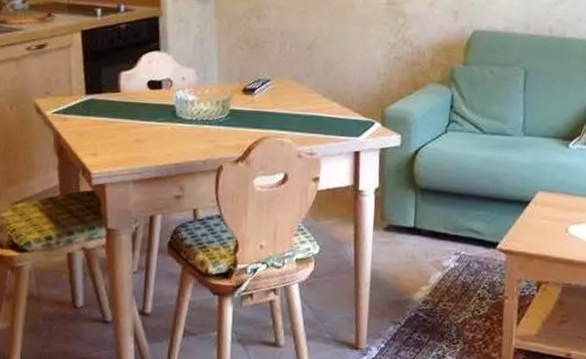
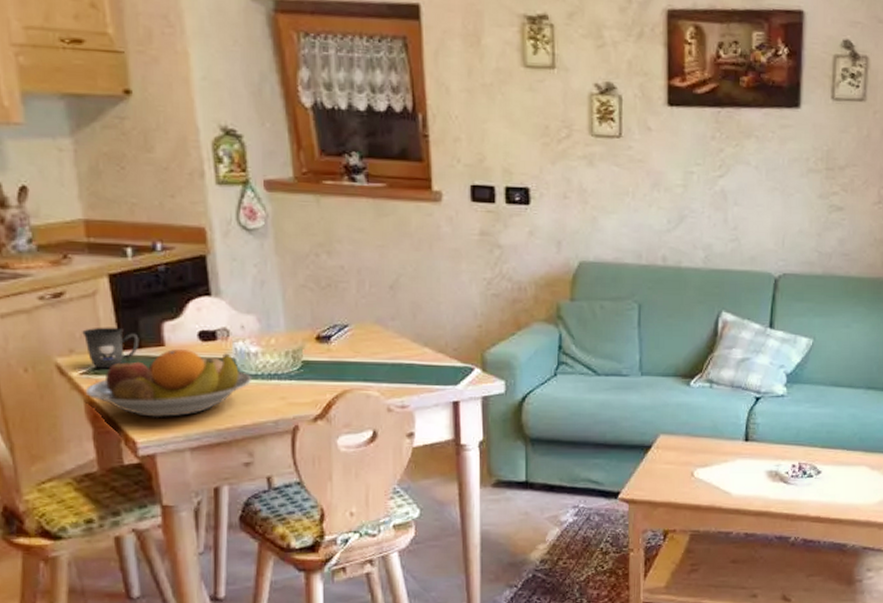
fruit bowl: none [55,95,187,154] -> present [85,349,251,418]
mug: none [57,74,101,110] -> present [82,327,139,369]

